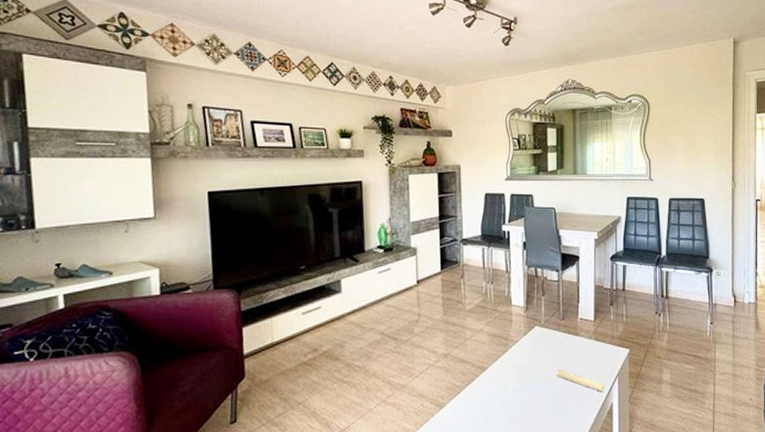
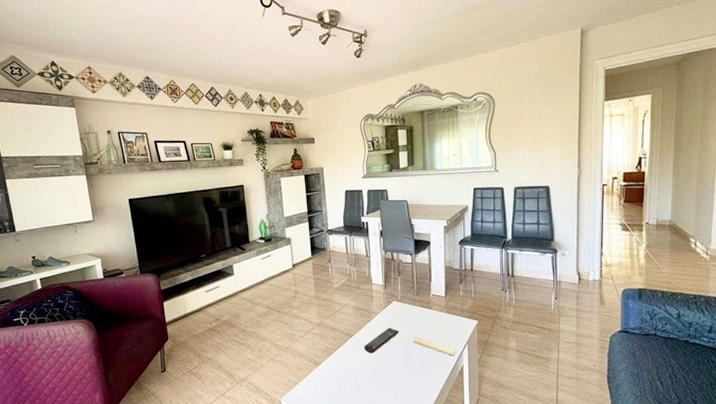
remote control: none [499,359,541,391] -> present [364,328,400,353]

